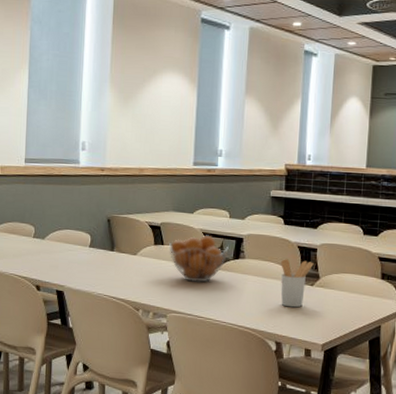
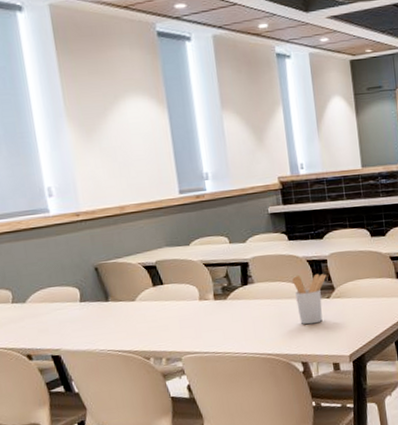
fruit basket: present [169,236,229,282] -> none [169,266,236,318]

